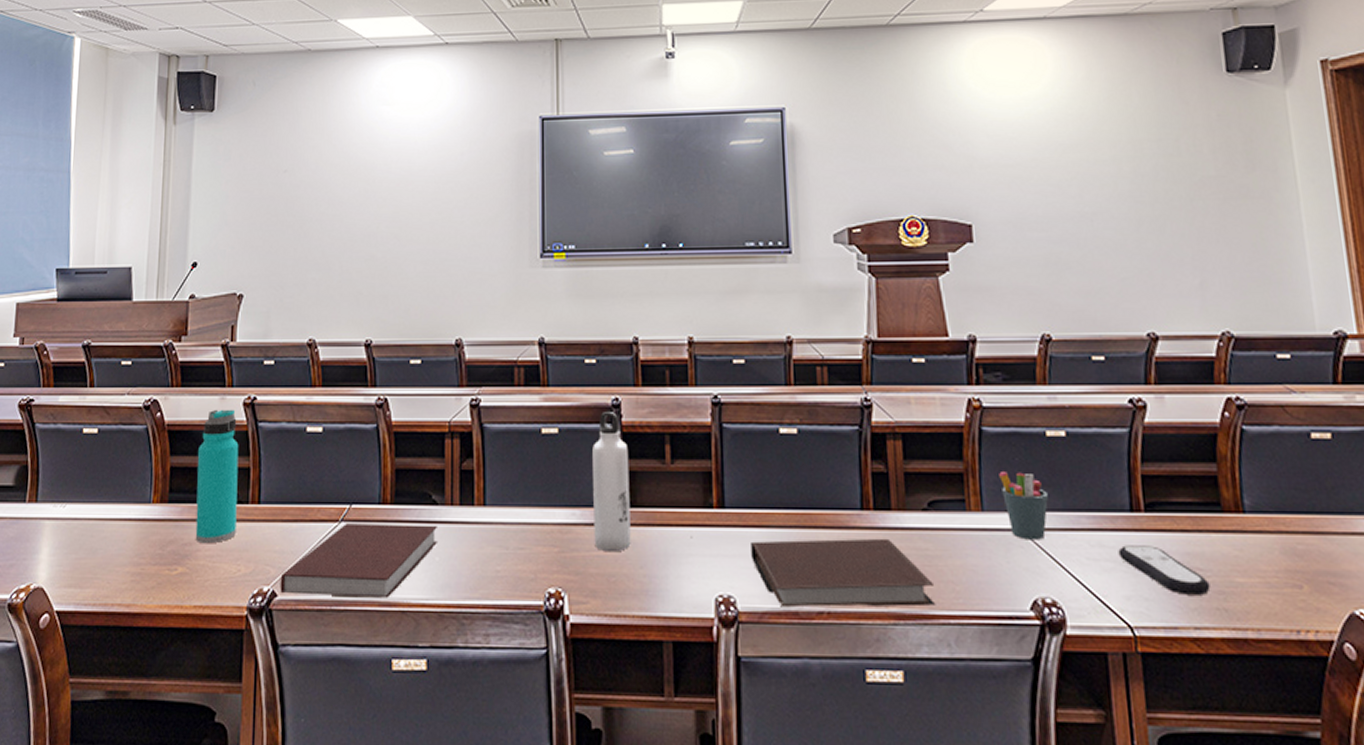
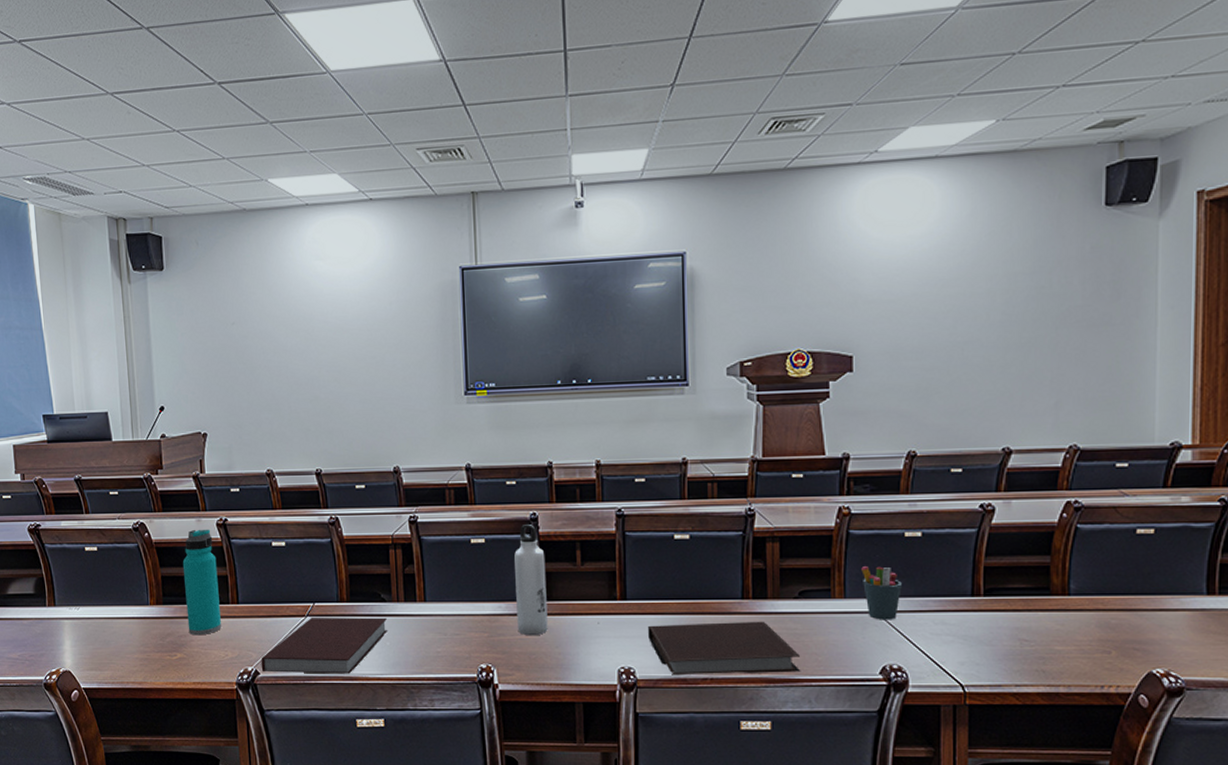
remote control: present [1118,545,1211,595] -> none [958,622,1033,660]

